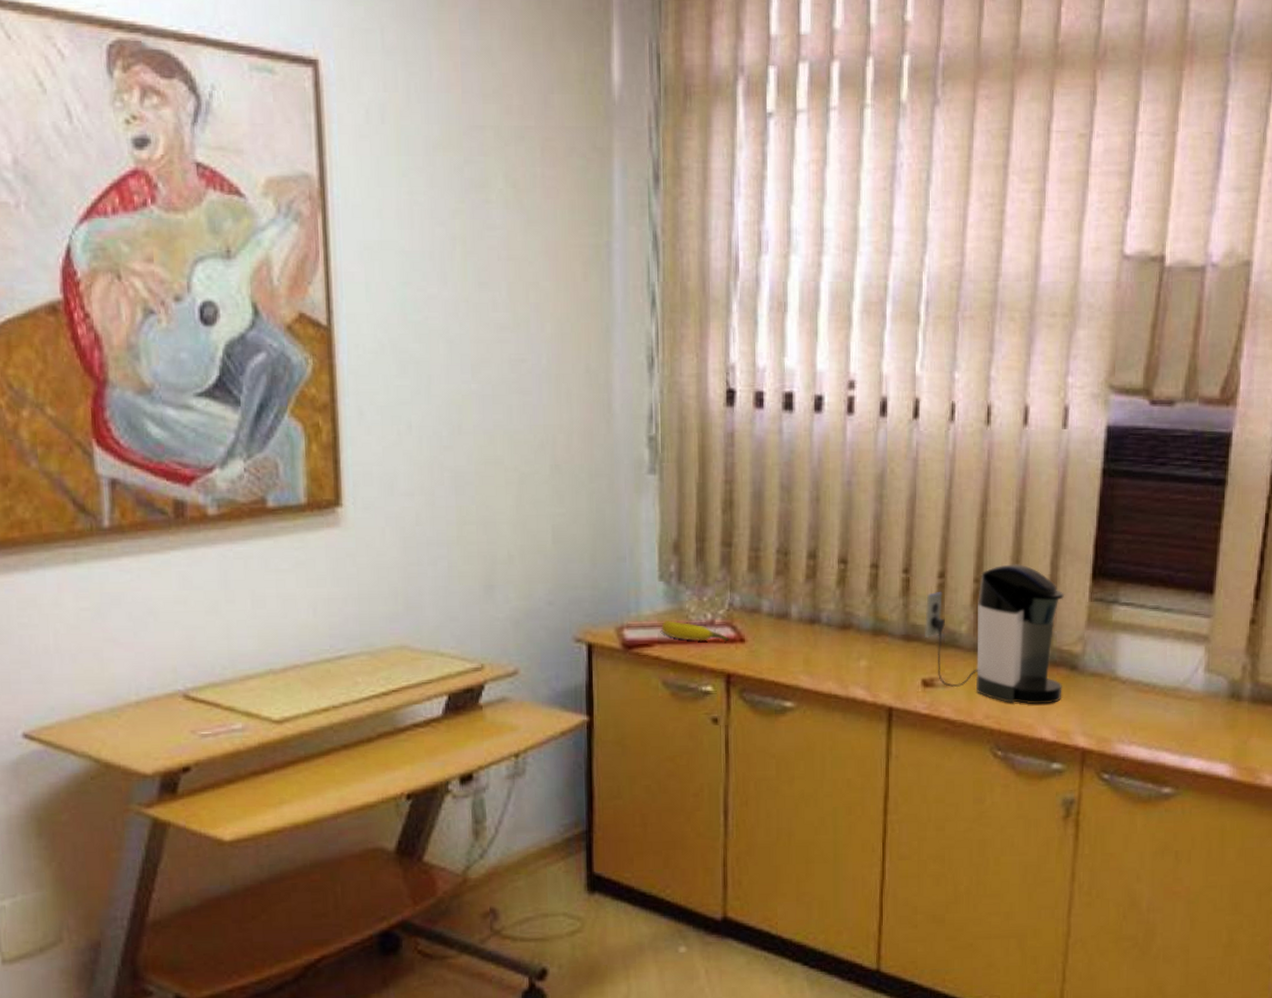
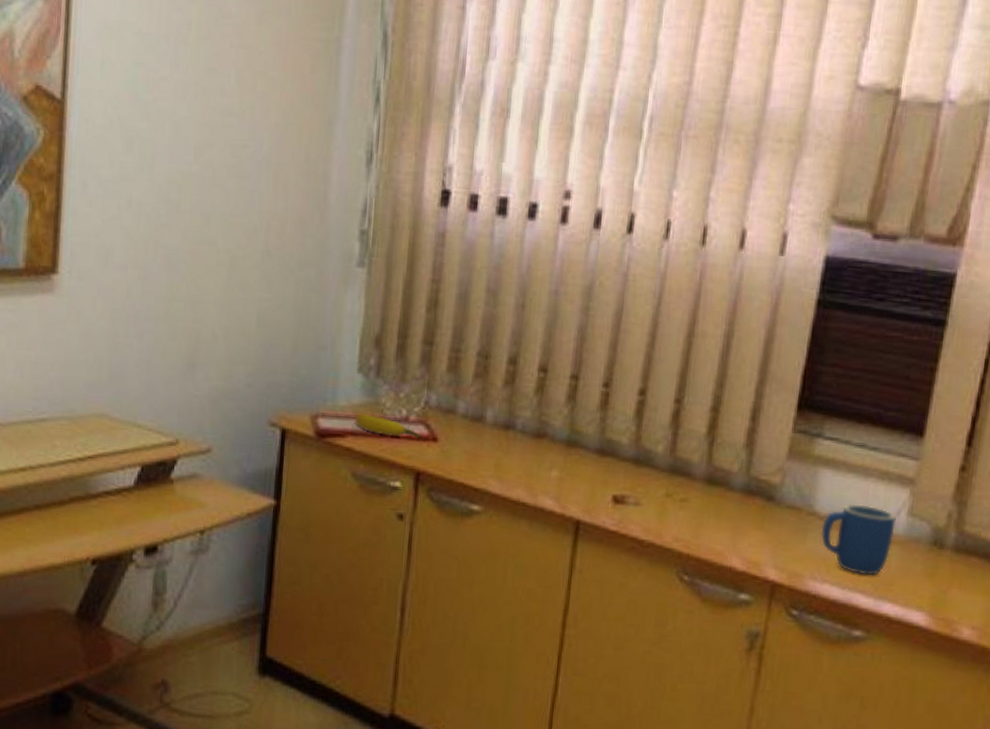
coffee maker: present [925,563,1065,705] -> none [620,387,768,533]
mug: none [1124,665,1195,734] -> present [820,503,897,576]

